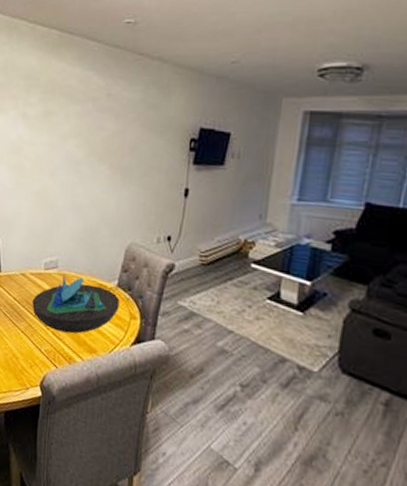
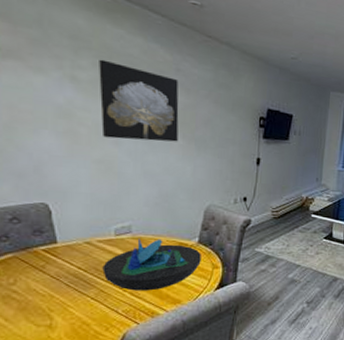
wall art: none [41,94,109,172] -> present [99,59,179,142]

